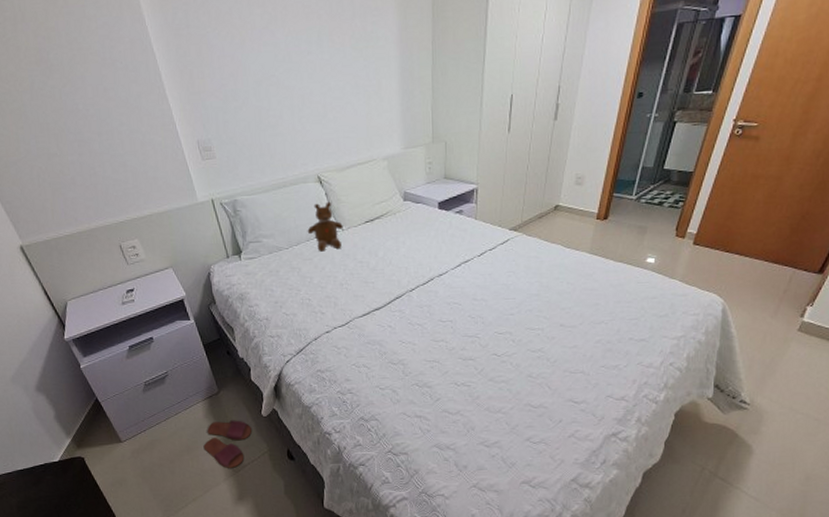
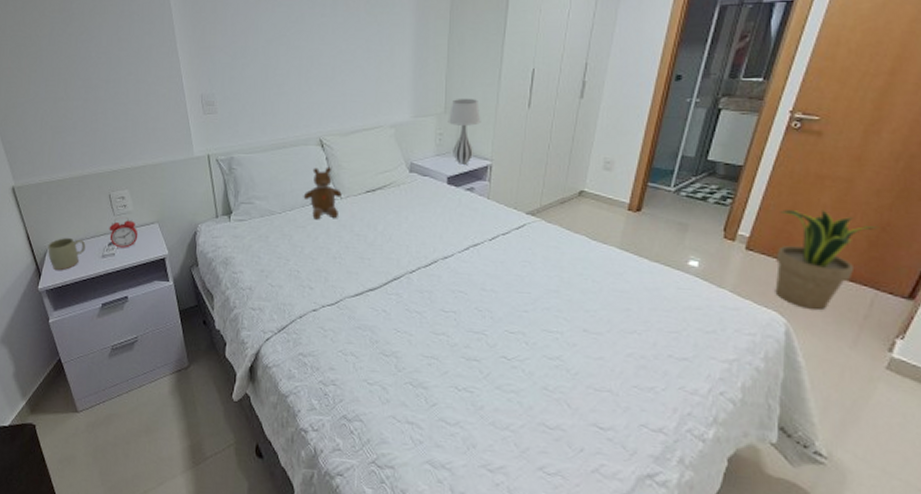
mug: none [67,289,105,320] -> present [47,237,86,270]
alarm clock: none [124,264,155,296] -> present [109,216,139,249]
slippers: present [203,420,252,468] -> none [164,401,219,459]
table lamp: none [435,127,466,190] -> present [447,99,481,164]
potted plant: none [715,205,801,289] -> present [775,210,880,309]

